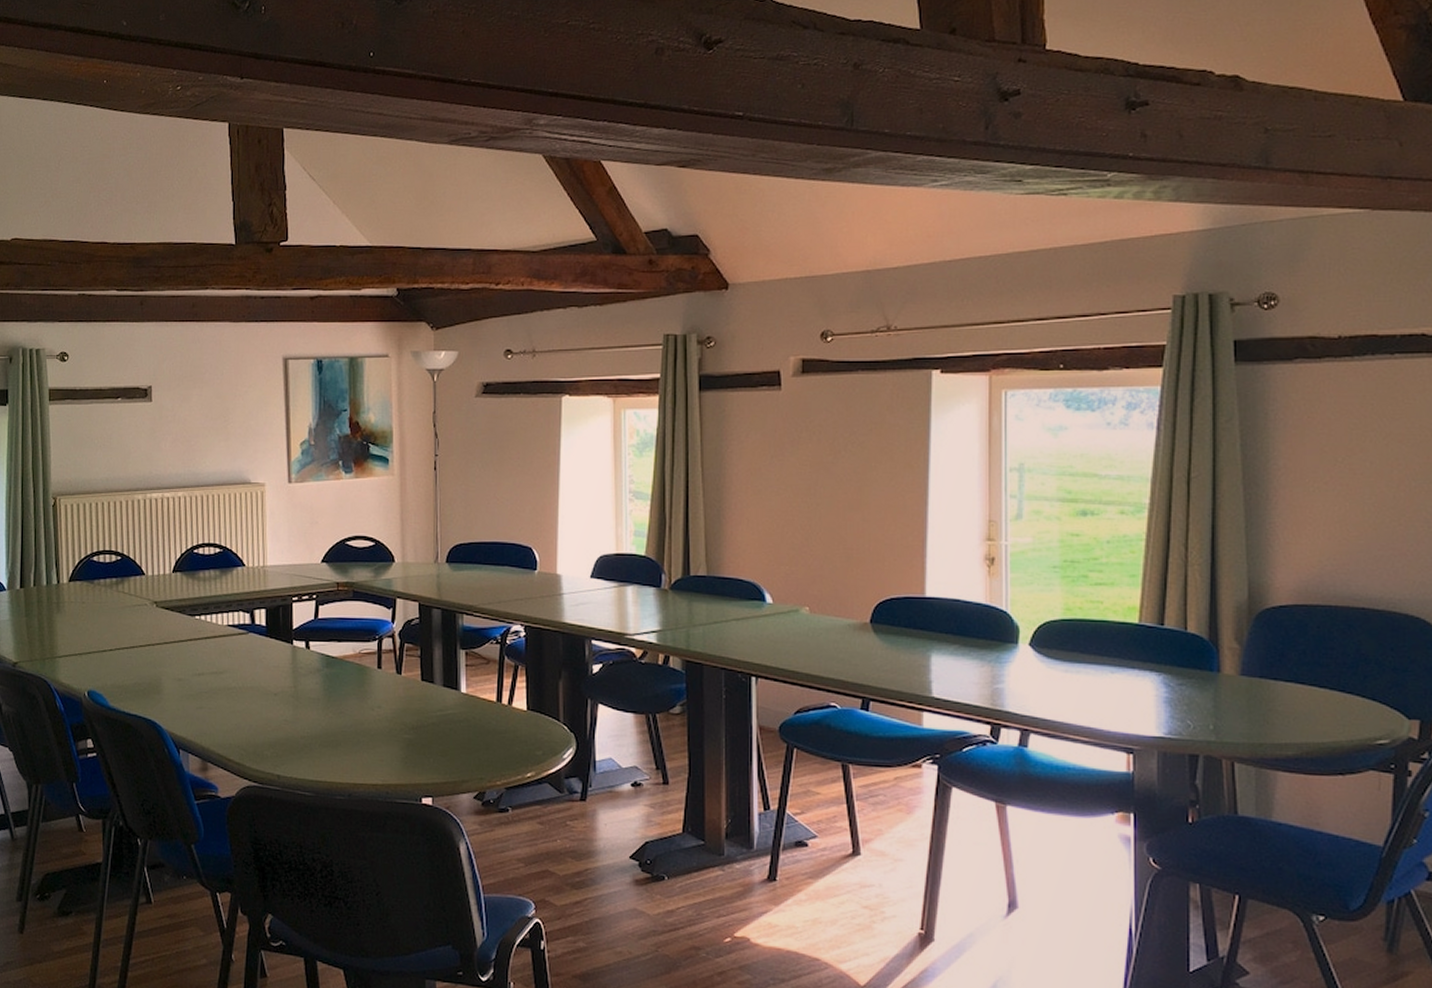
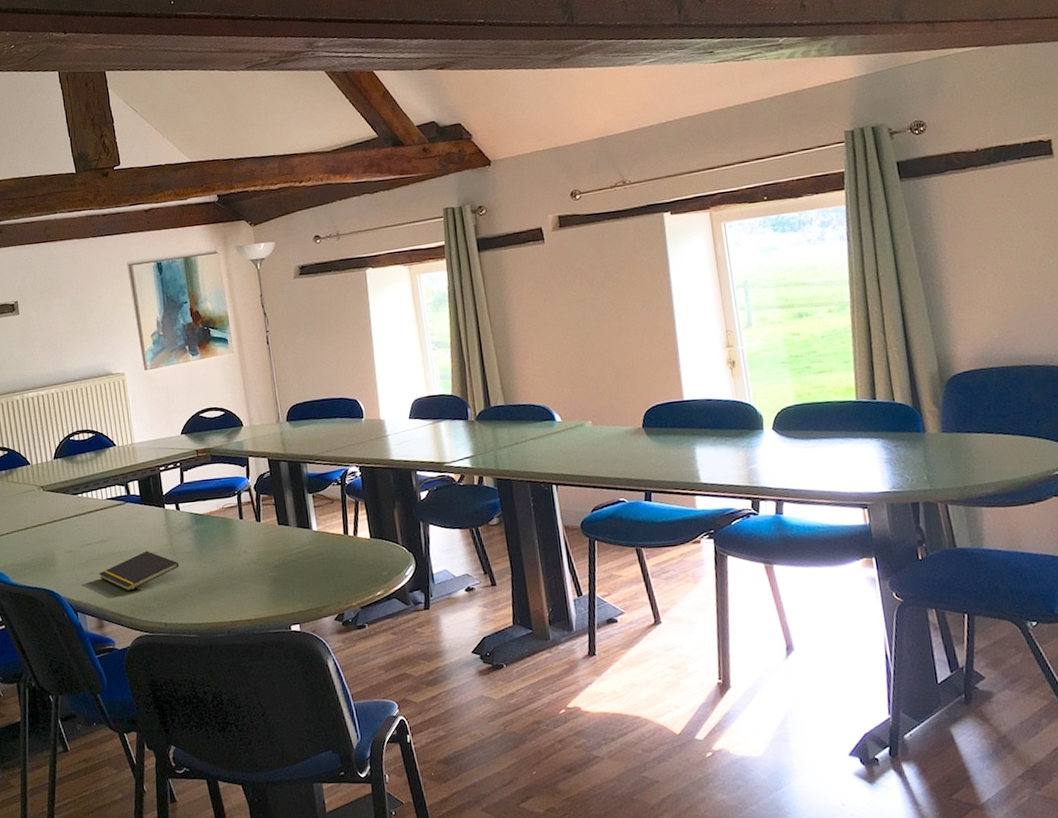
notepad: none [209,690,302,734] -> present [99,551,180,591]

